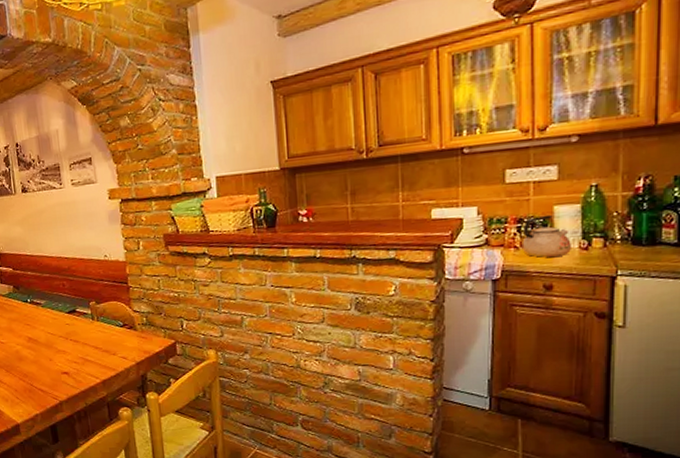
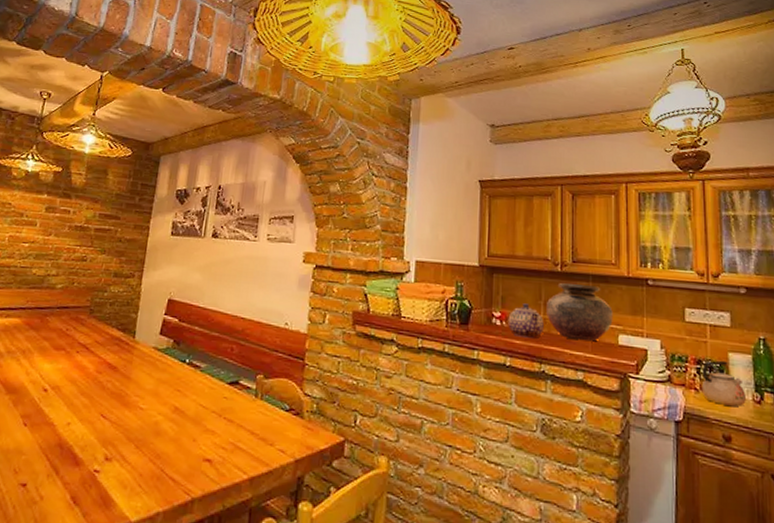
teapot: none [314,196,352,230] -> present [508,303,544,340]
vase: none [352,165,425,223] -> present [545,283,613,342]

